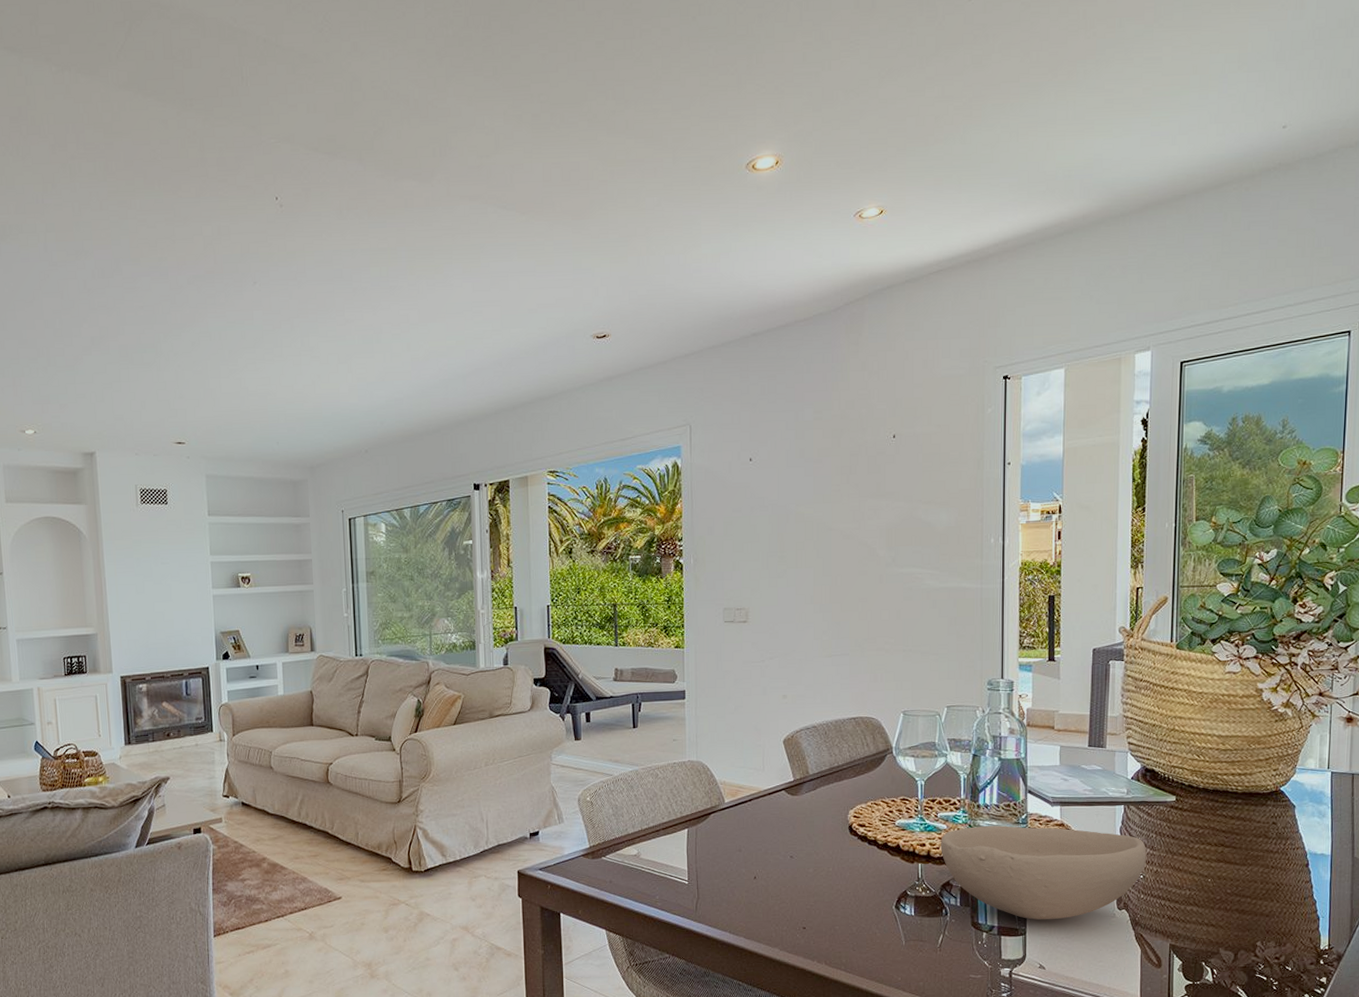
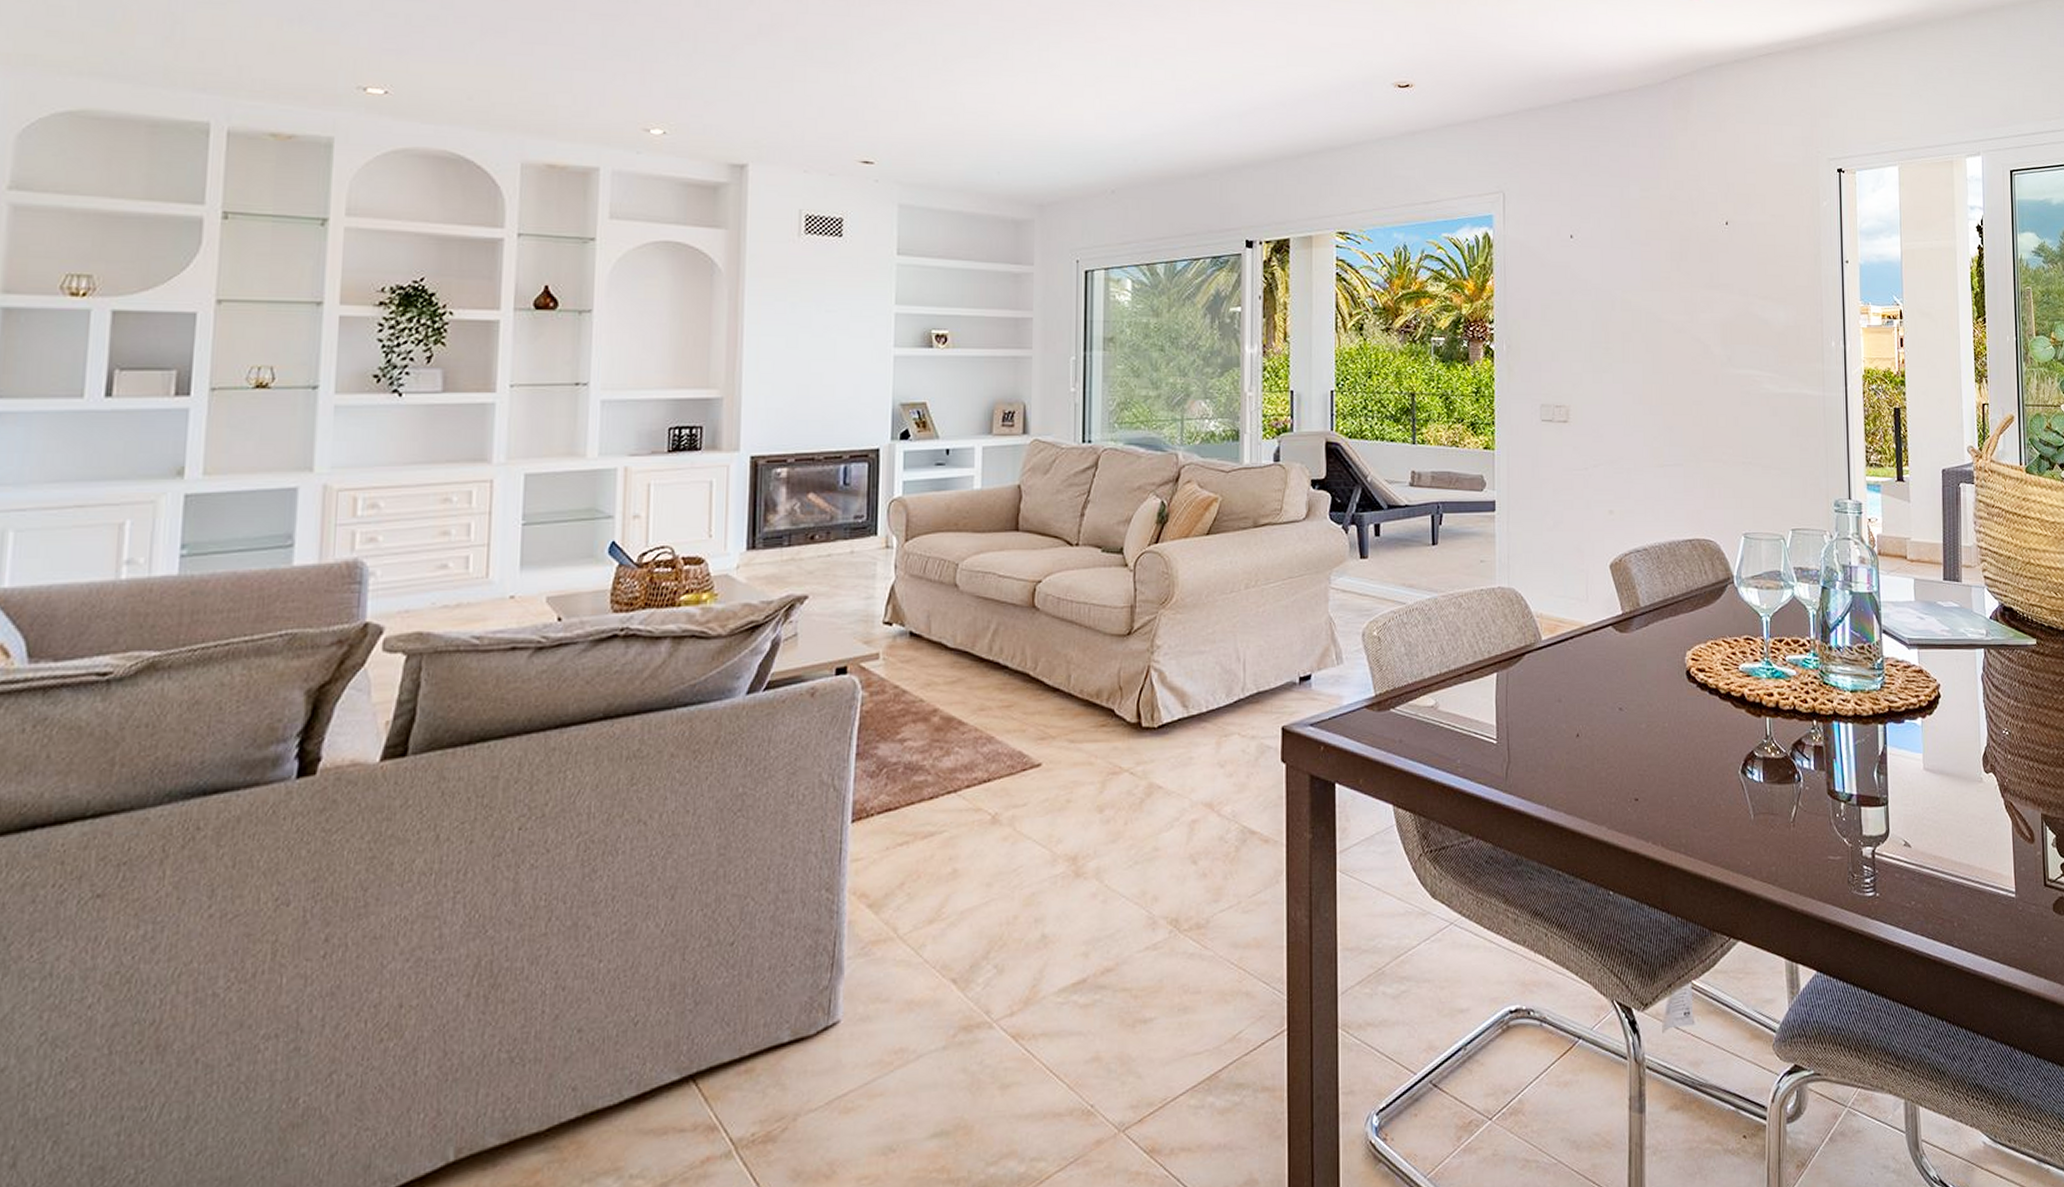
bowl: present [941,826,1146,920] -> none [1790,672,2011,787]

